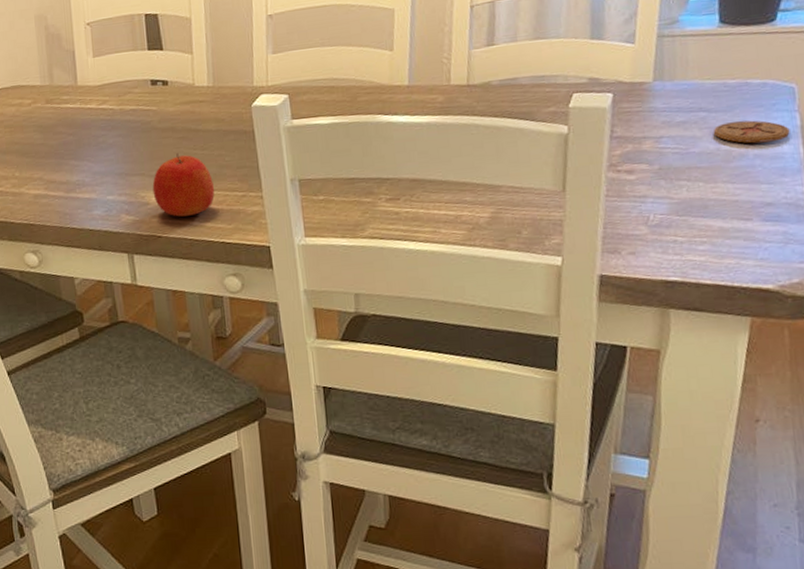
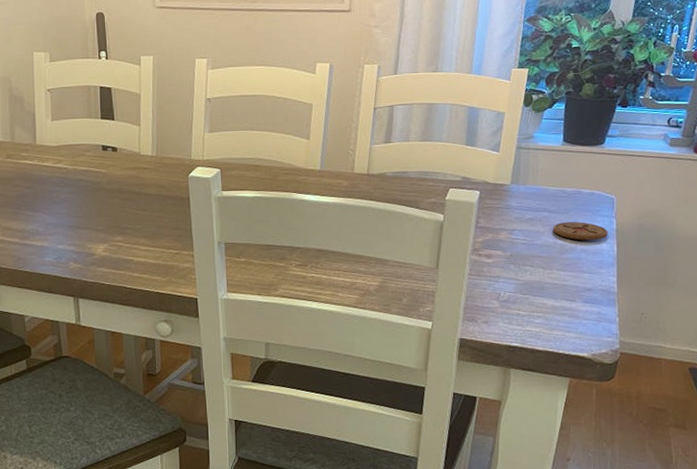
apple: present [152,152,215,217] -> none [98,211,153,268]

